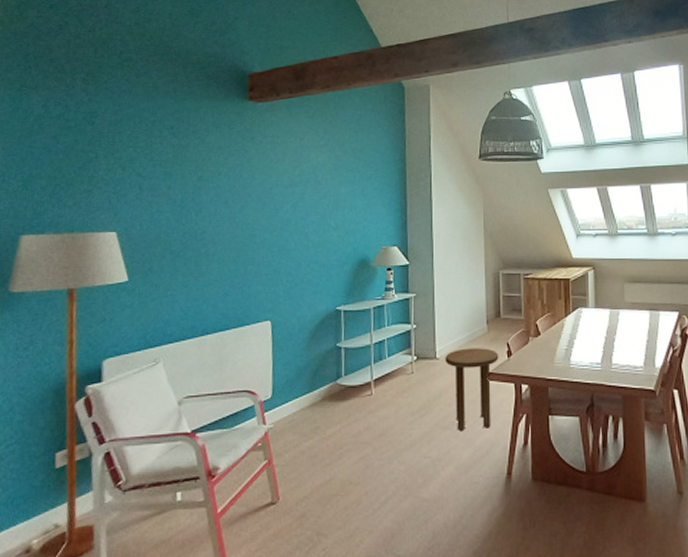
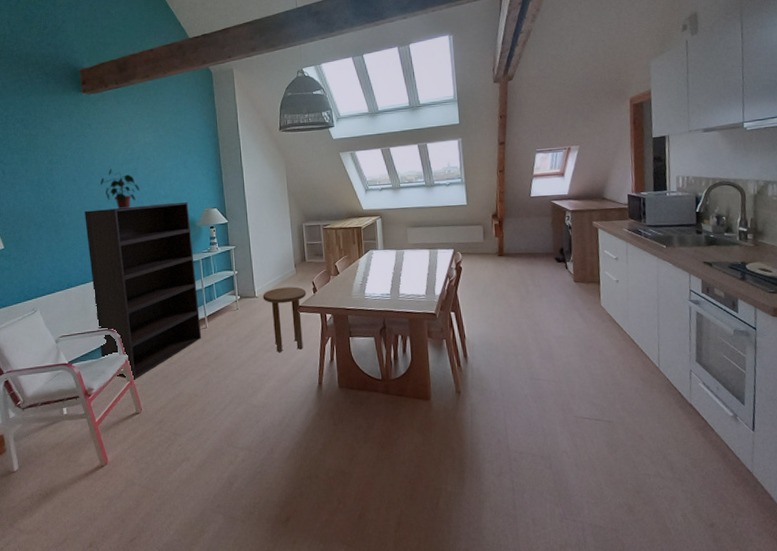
bookshelf: none [233,237,365,459] -> present [84,202,202,380]
potted plant: none [258,190,305,241] -> present [100,168,139,209]

